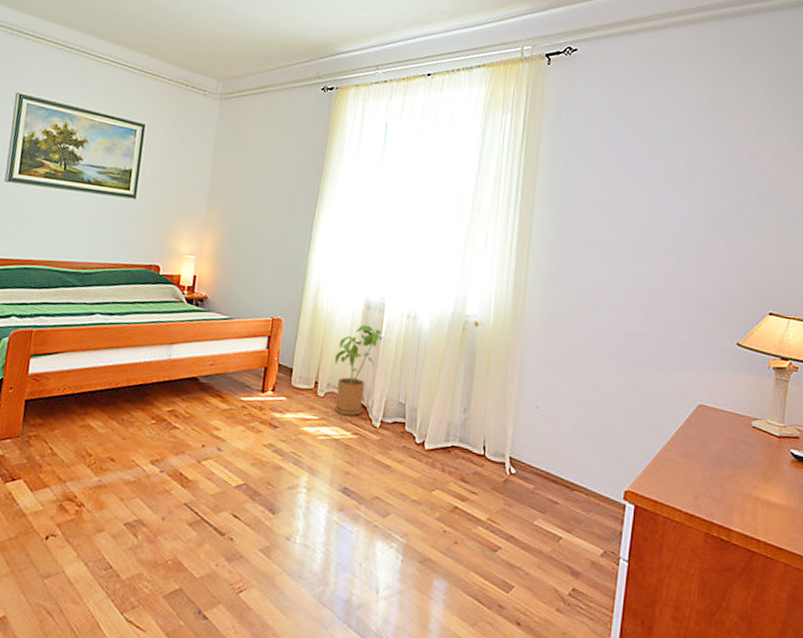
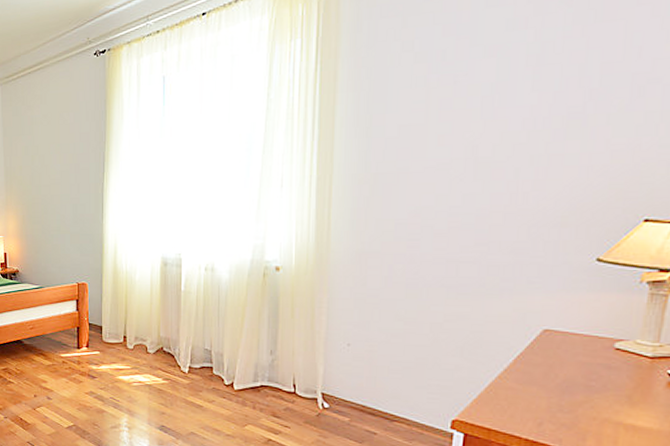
house plant: present [335,324,385,417] -> none [140,281,184,364]

